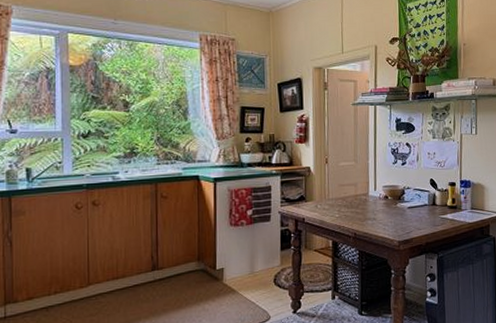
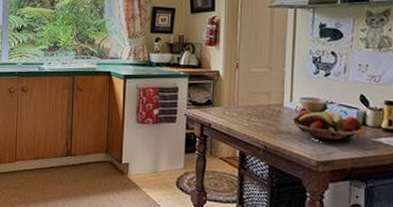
fruit basket: none [377,196,436,222] -> present [293,110,366,143]

